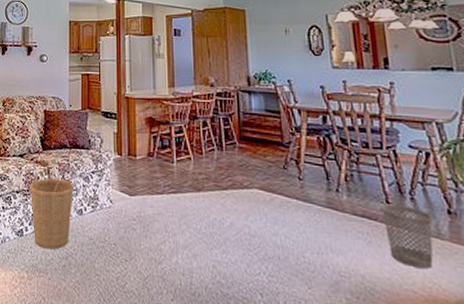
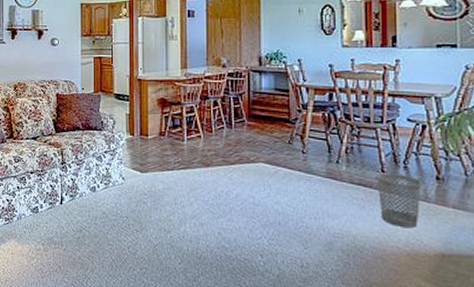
basket: present [30,171,74,250] -> none [44,152,87,224]

